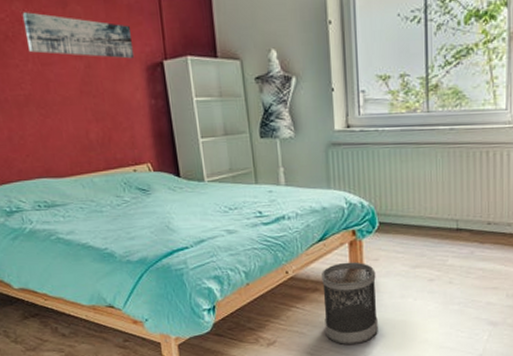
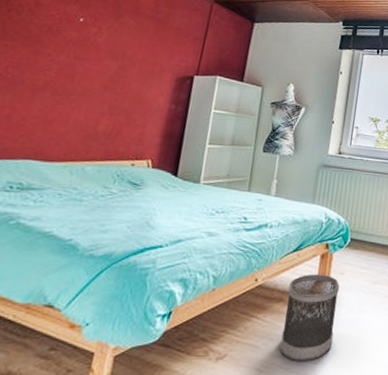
wall art: present [22,12,135,59] -> none [67,14,173,69]

